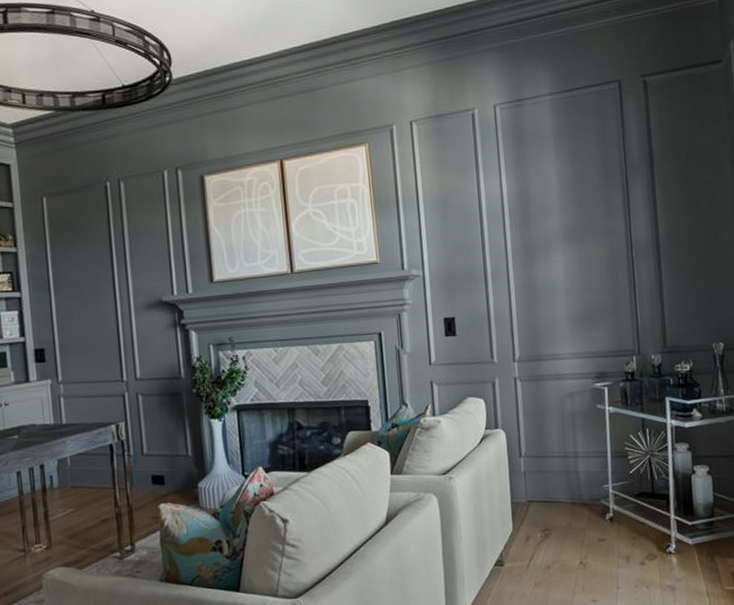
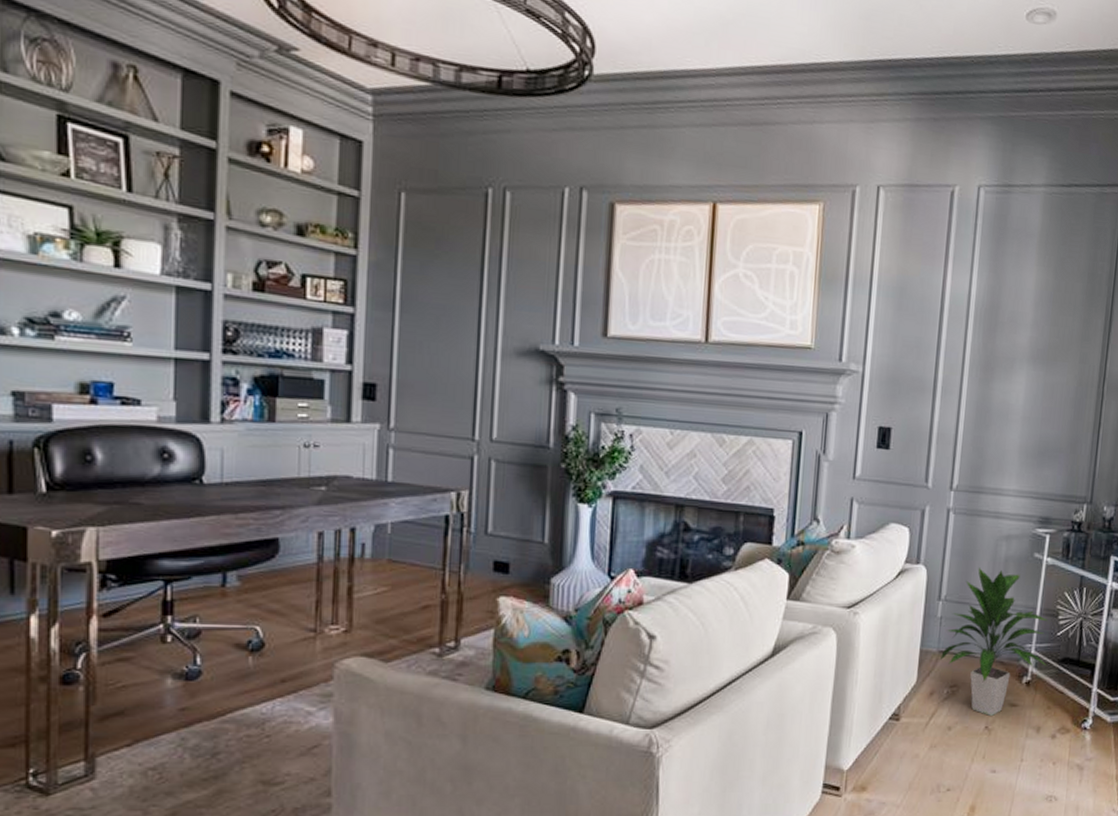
indoor plant: none [529,424,625,553] -> present [939,568,1048,717]

